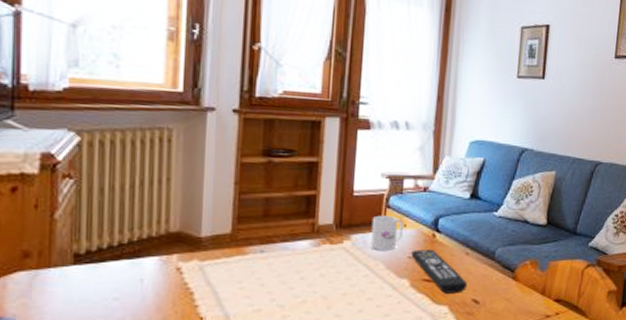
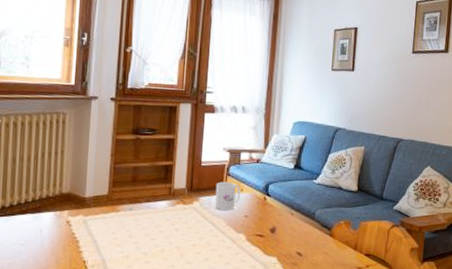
remote control: present [411,249,468,293] -> none [247,210,293,247]

